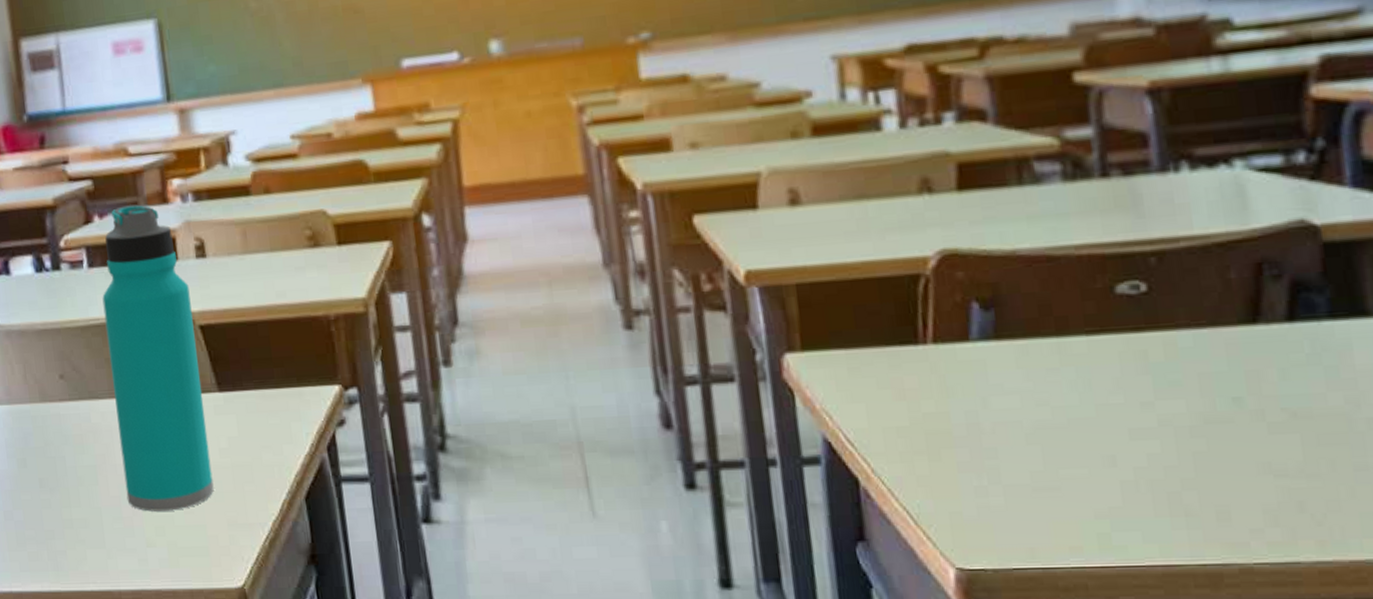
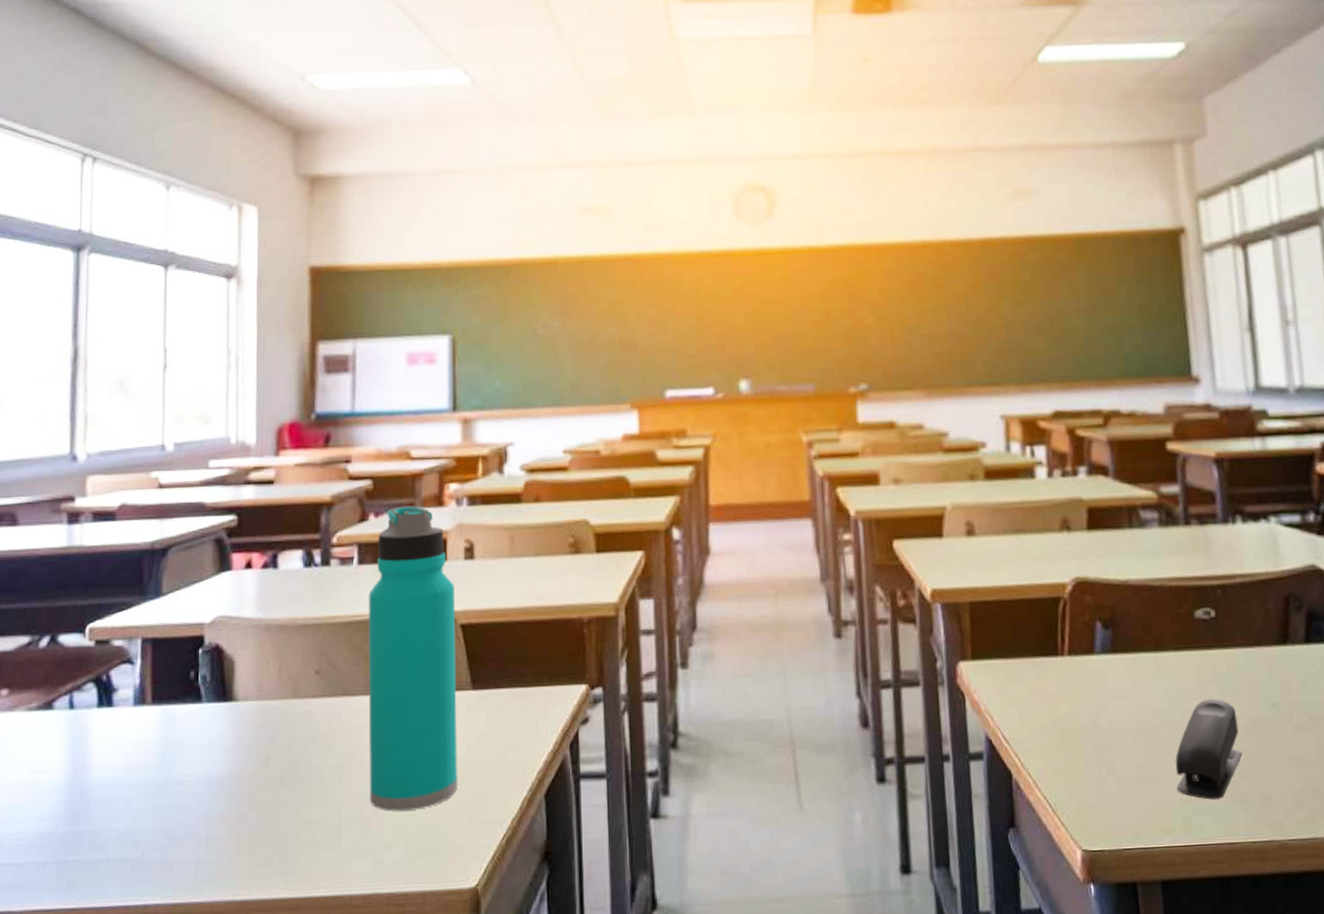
stapler: none [1087,392,1187,514] -> present [1175,698,1243,800]

